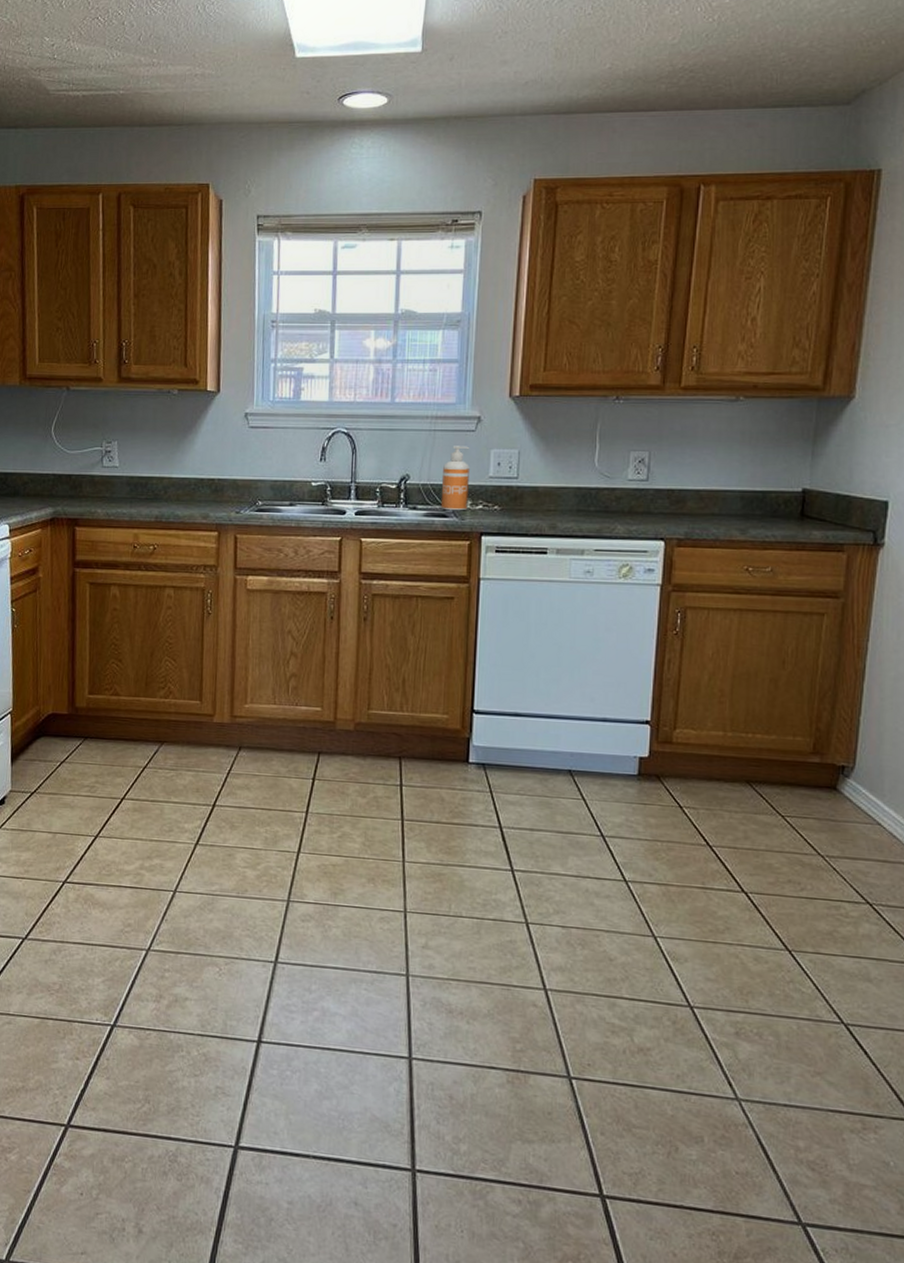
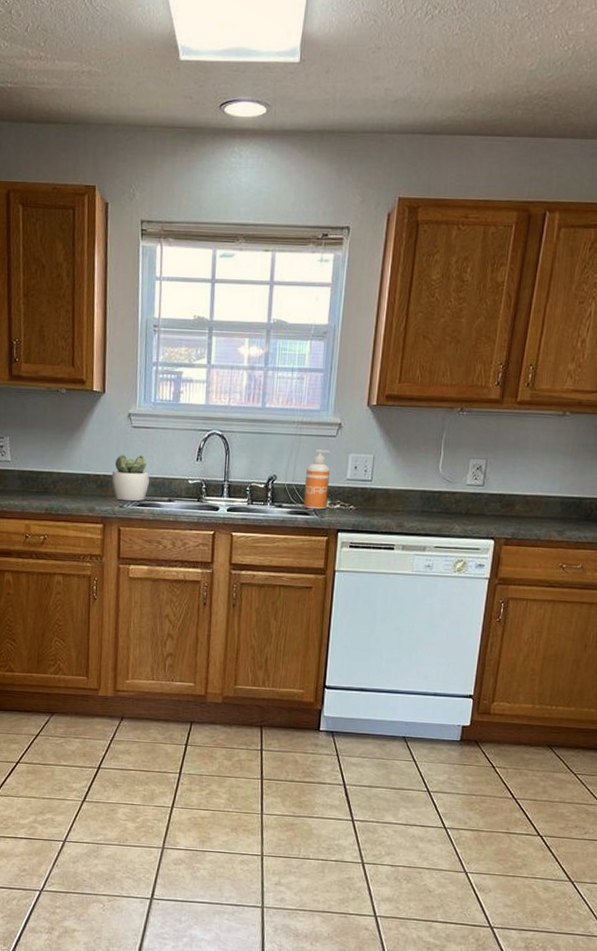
succulent plant: none [227,456,269,507] -> present [111,454,150,502]

